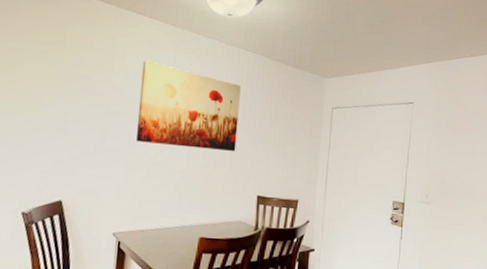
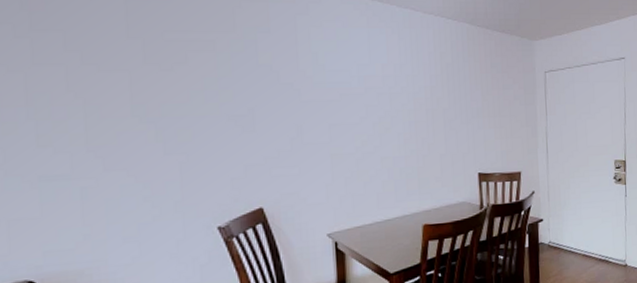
wall art: present [136,60,241,152] -> none [332,40,450,132]

